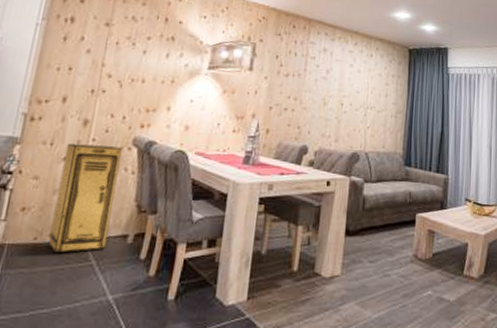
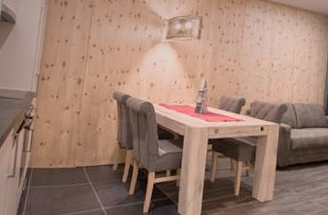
storage cabinet: present [48,143,122,254] -> none [59,96,106,176]

